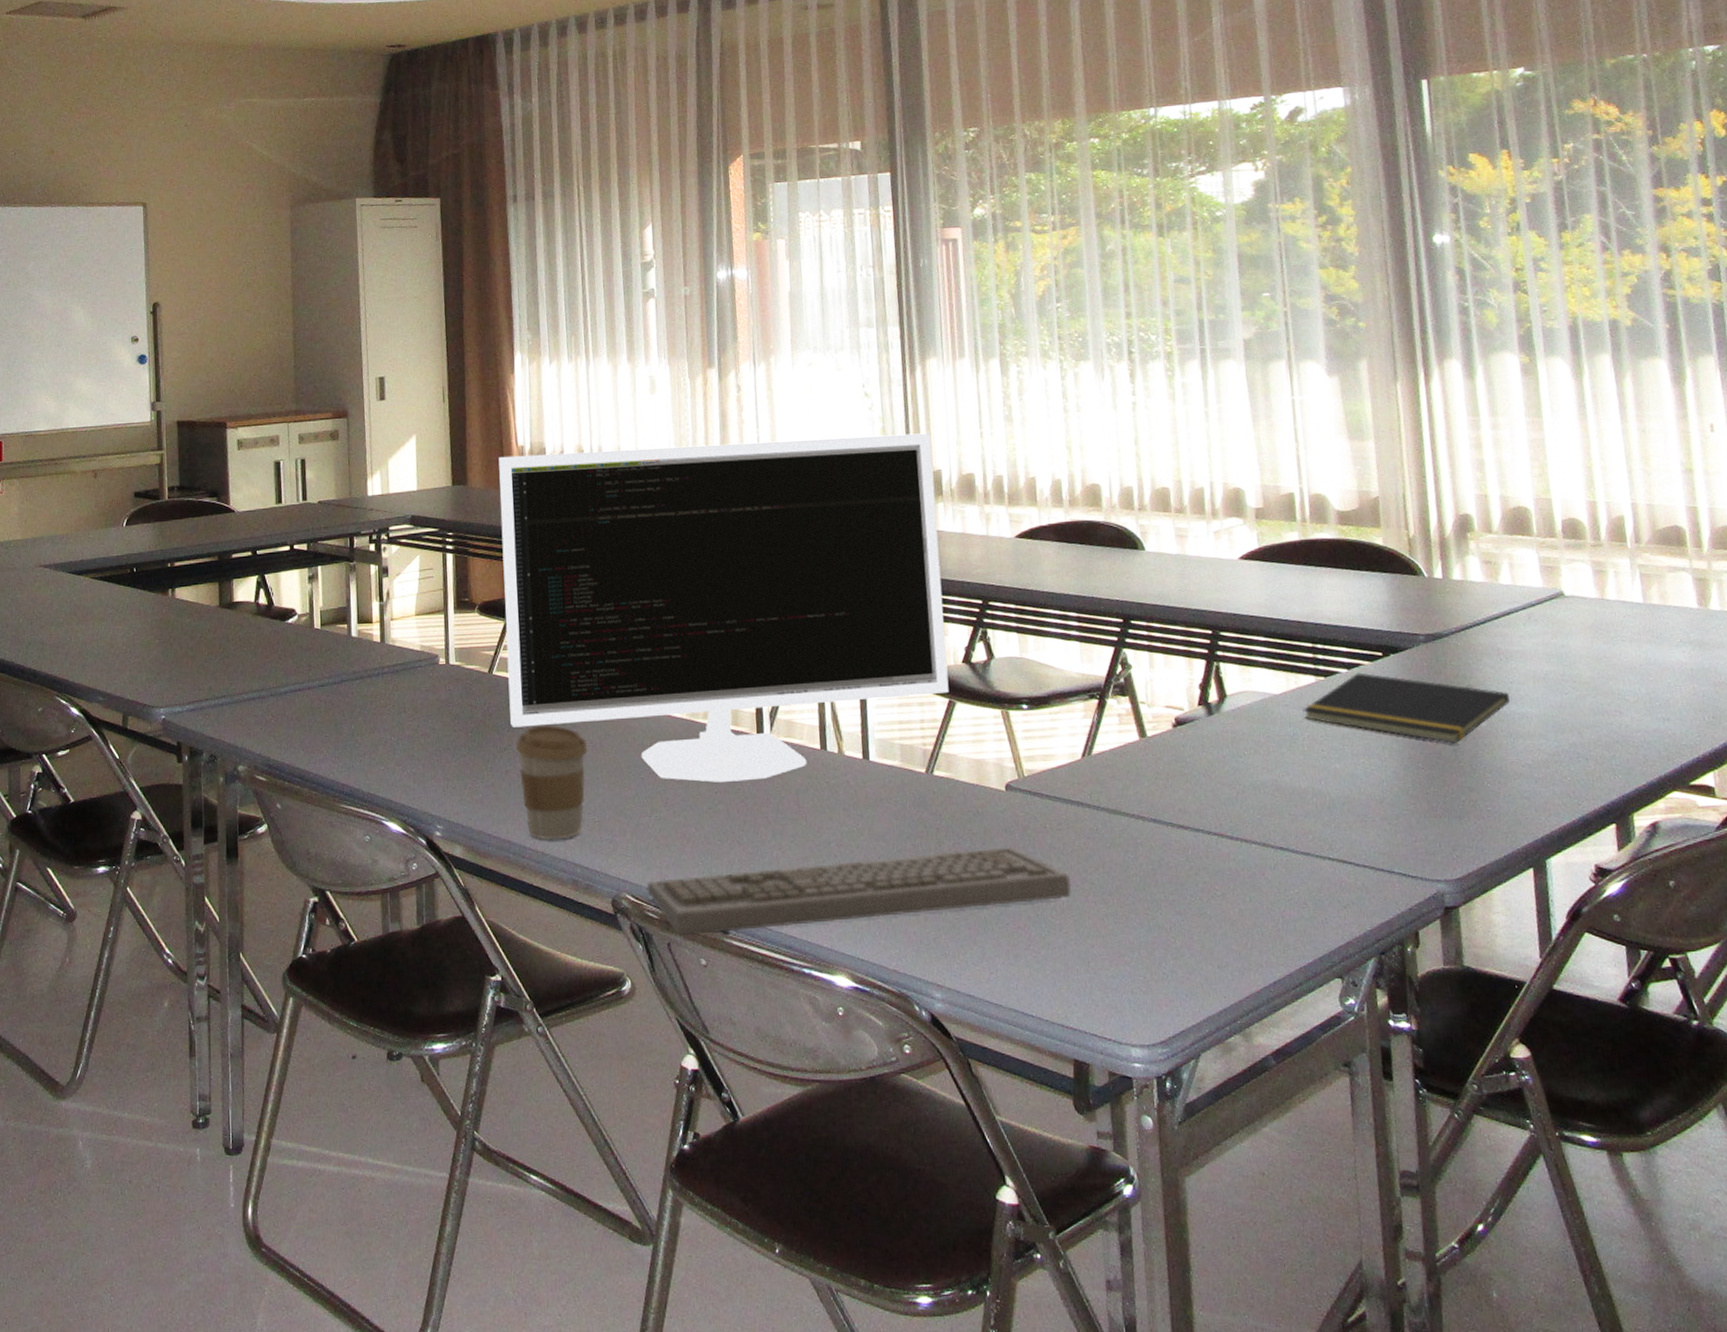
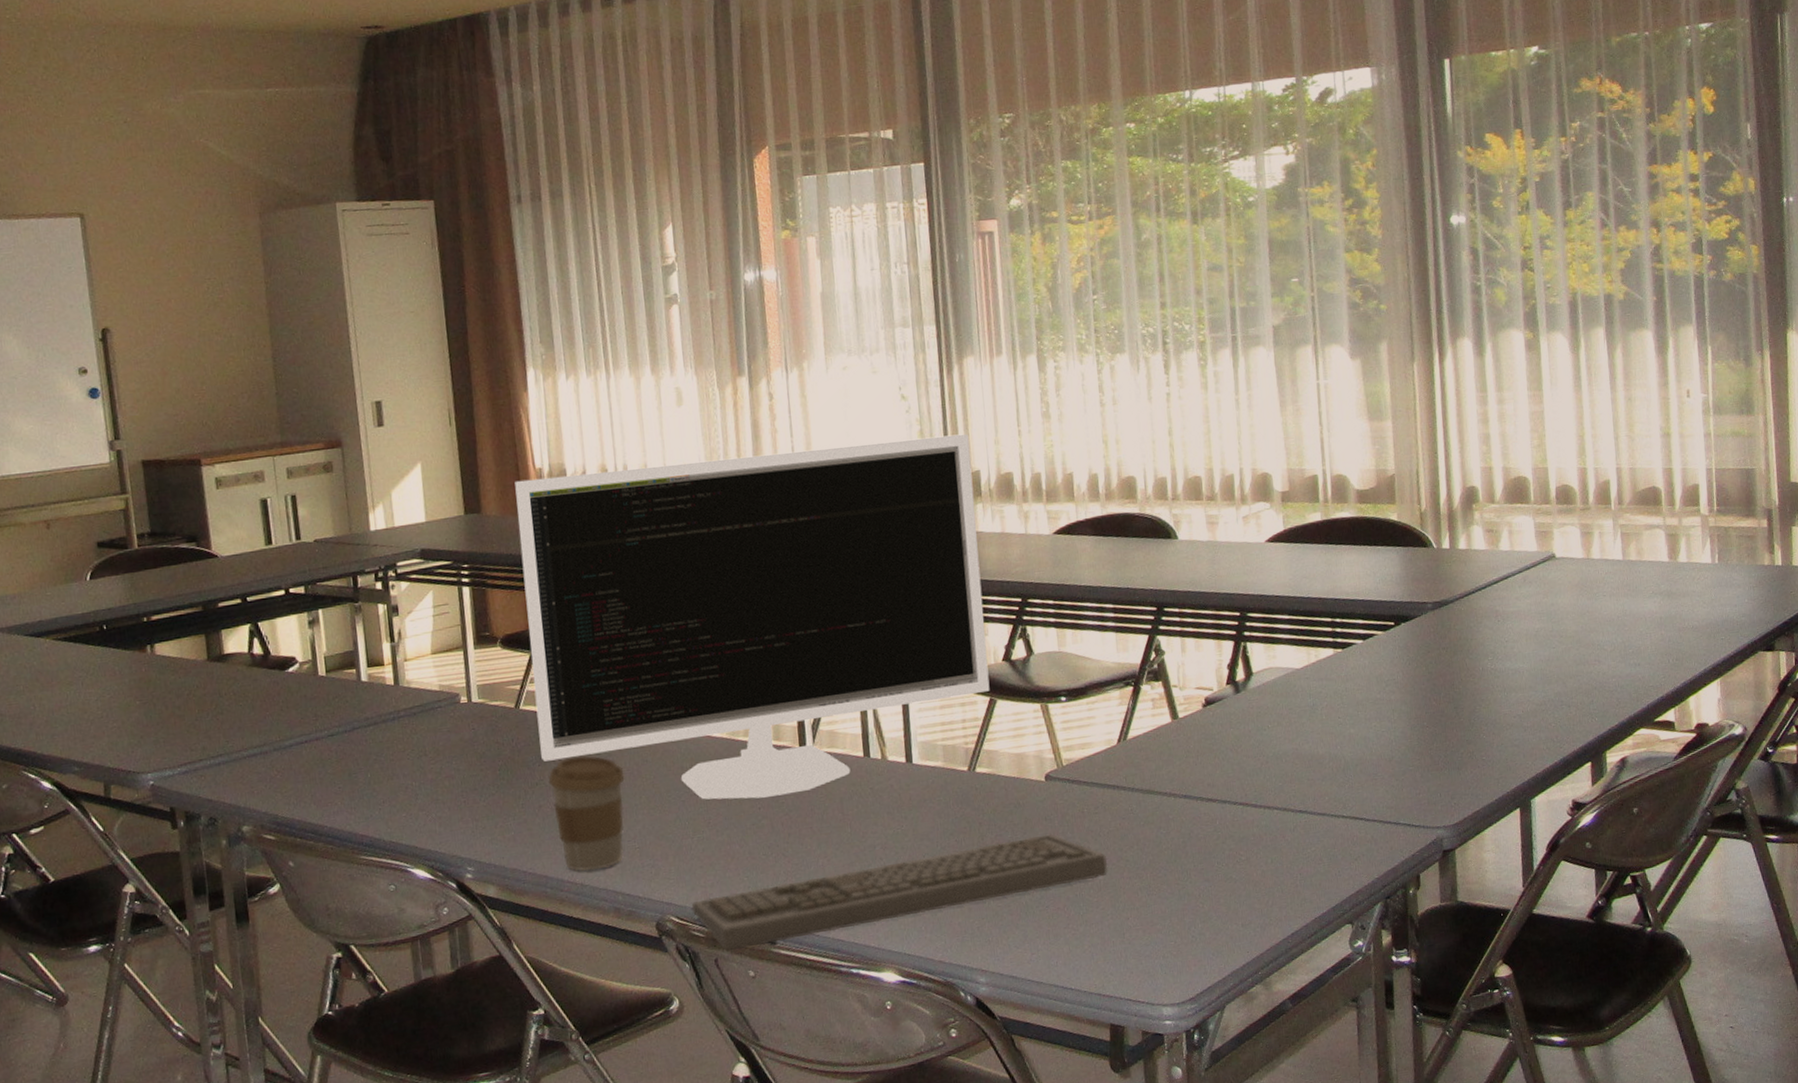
notepad: present [1302,672,1510,743] -> none [1322,642,1505,702]

